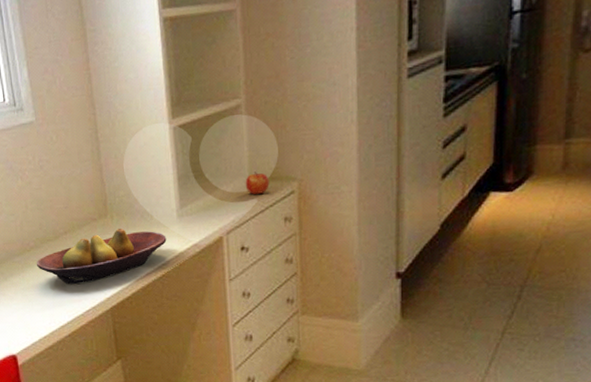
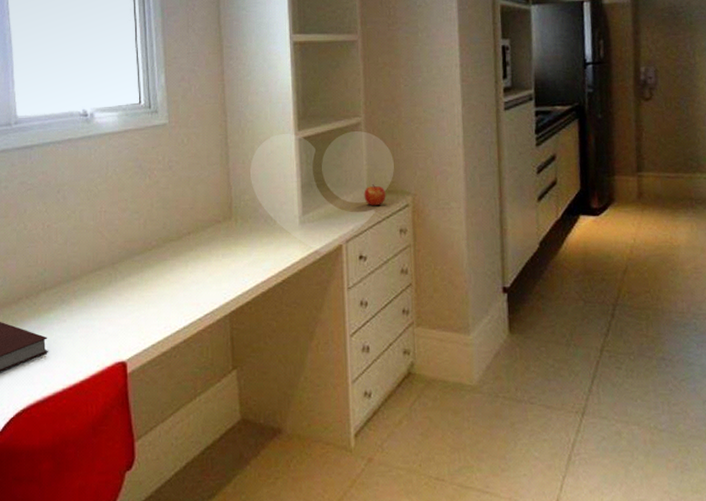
fruit bowl: present [36,228,167,284] -> none [156,231,289,286]

